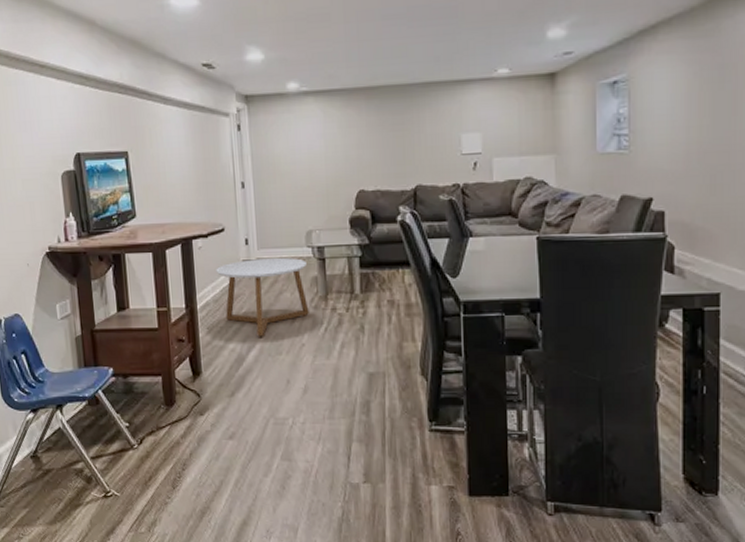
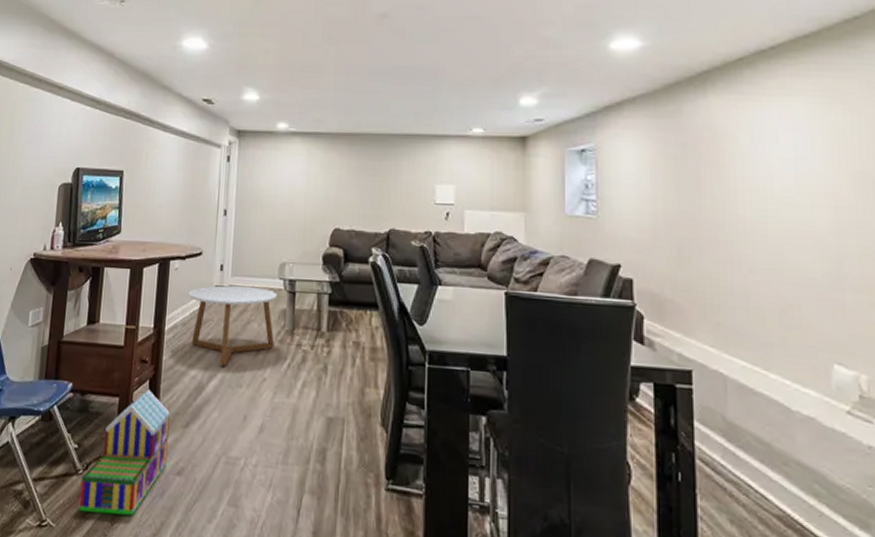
toy house: none [137,366,218,481] -> present [78,389,170,516]

